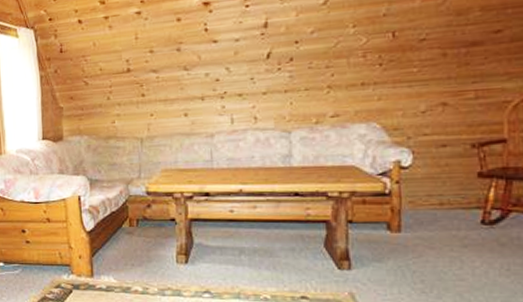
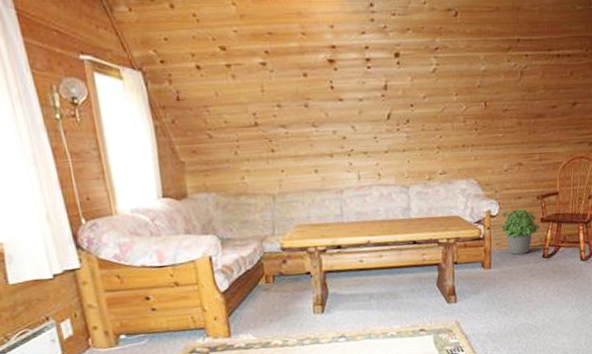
potted plant: none [414,159,478,217] -> present [500,208,541,255]

